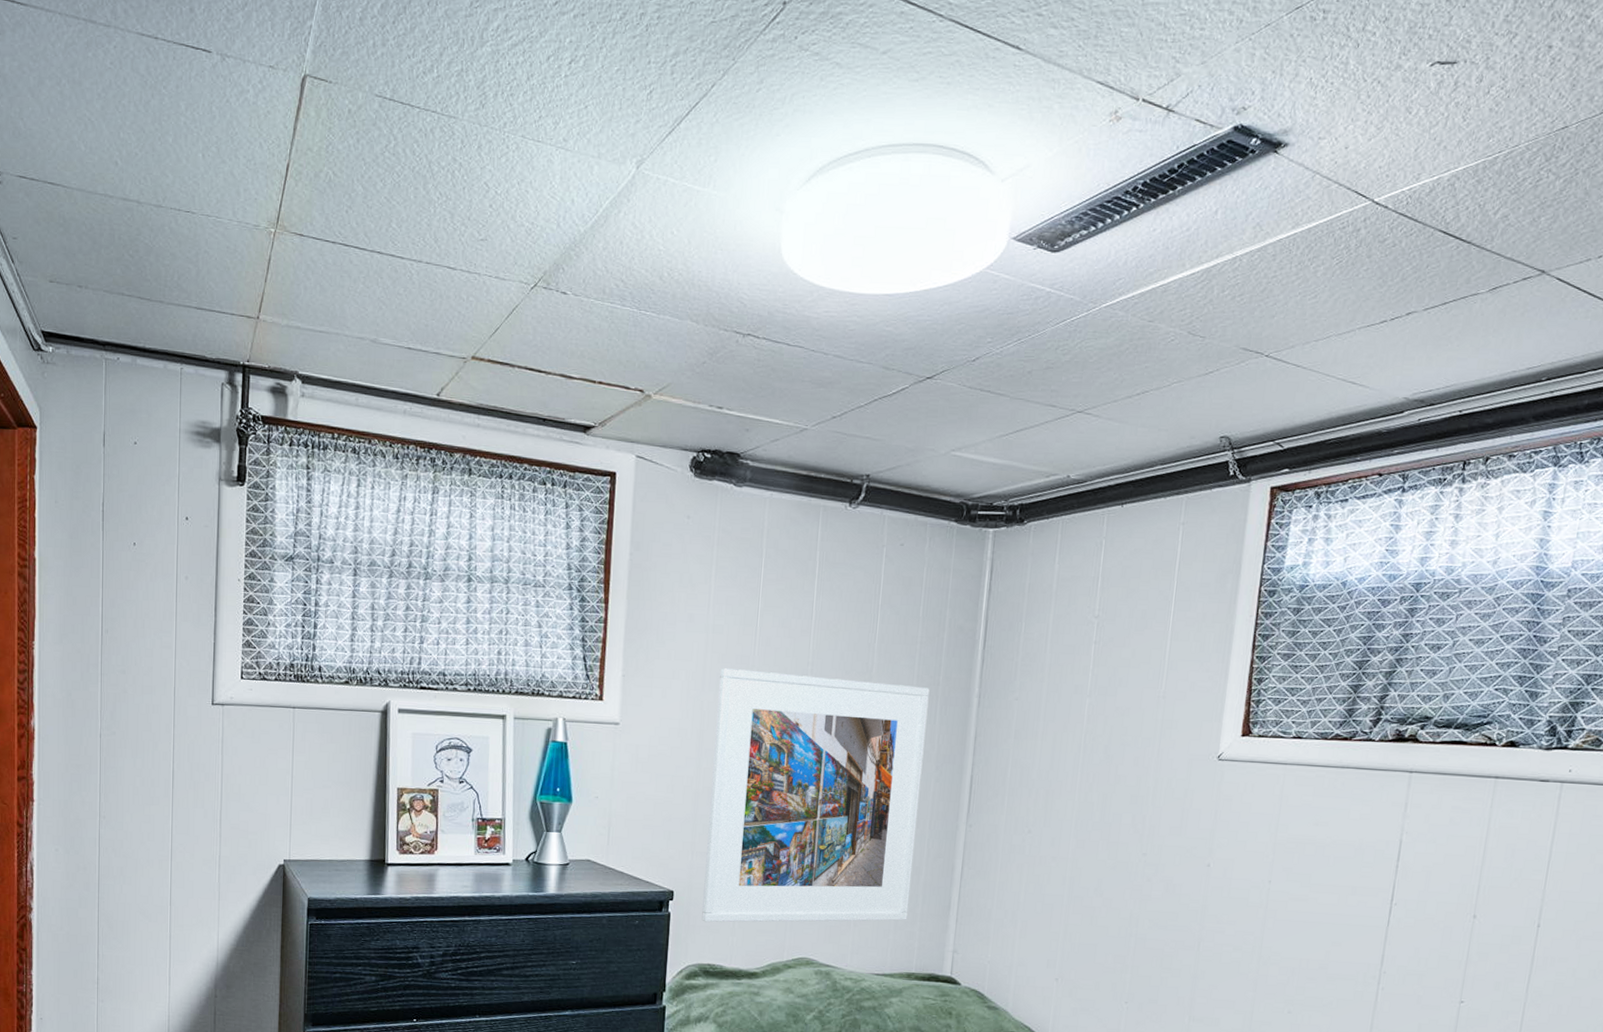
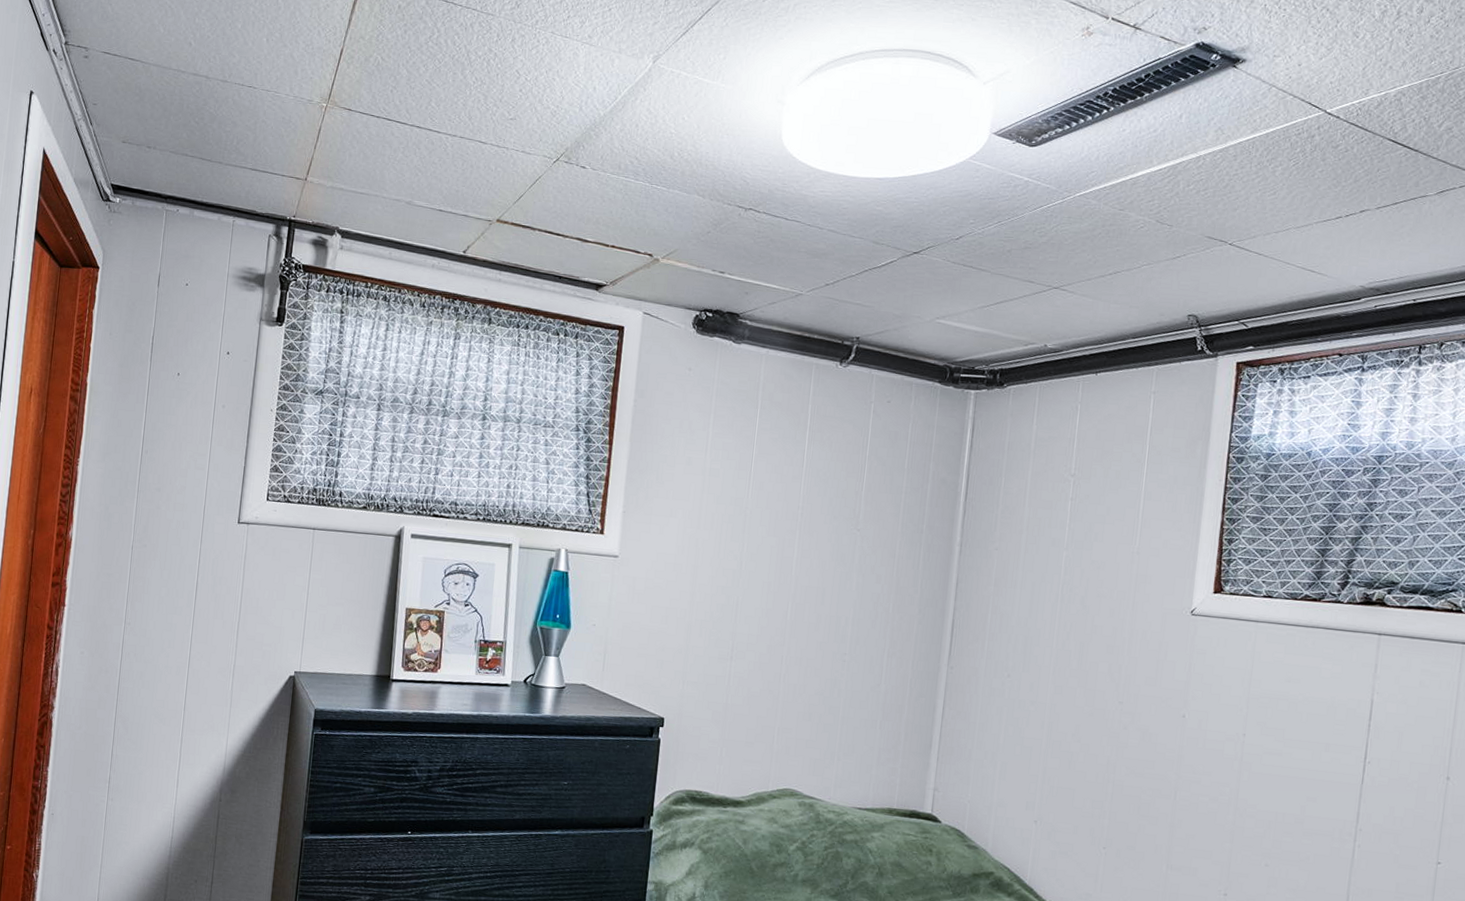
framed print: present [701,668,930,923] -> none [690,509,914,757]

